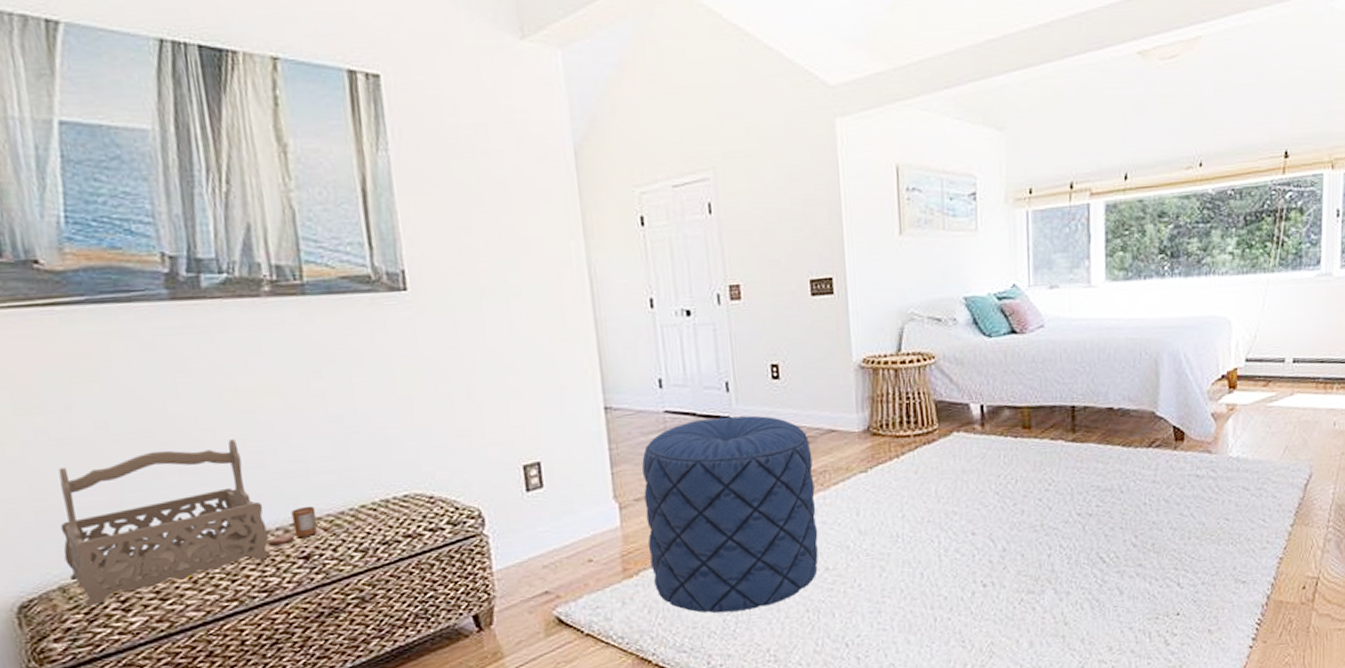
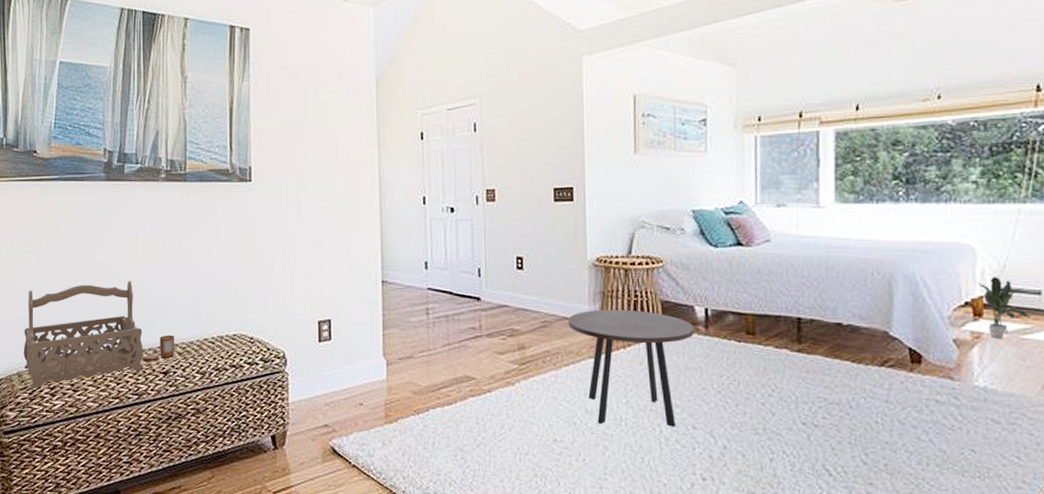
pouf: present [642,415,818,613] -> none [406,297,549,466]
side table: none [834,414,971,543] -> present [568,309,694,427]
potted plant: none [1232,348,1276,409] -> present [977,277,1030,338]

